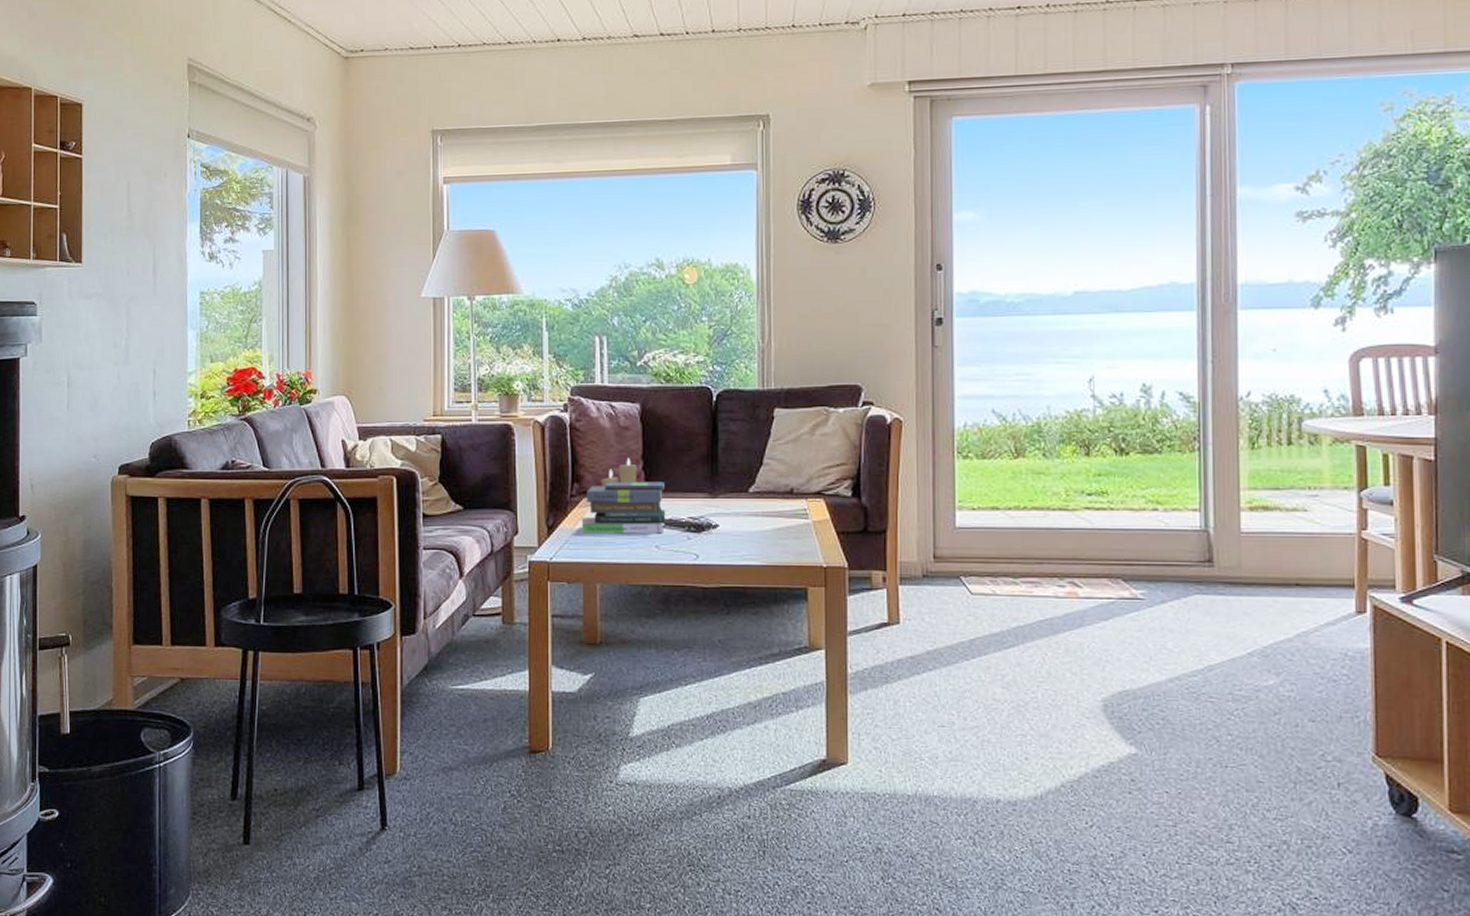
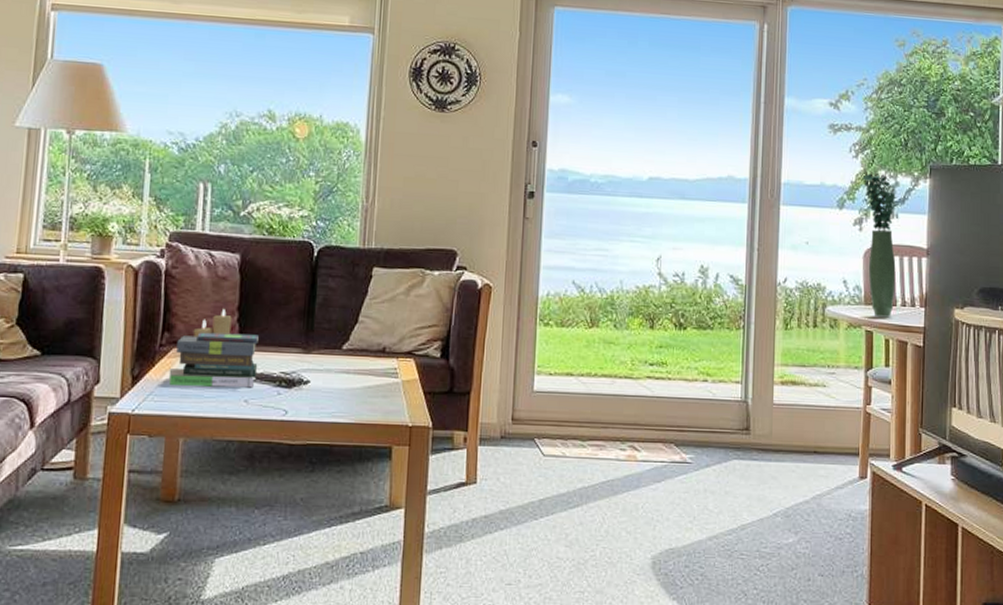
vase: none [1343,259,1394,430] -> present [862,169,897,318]

